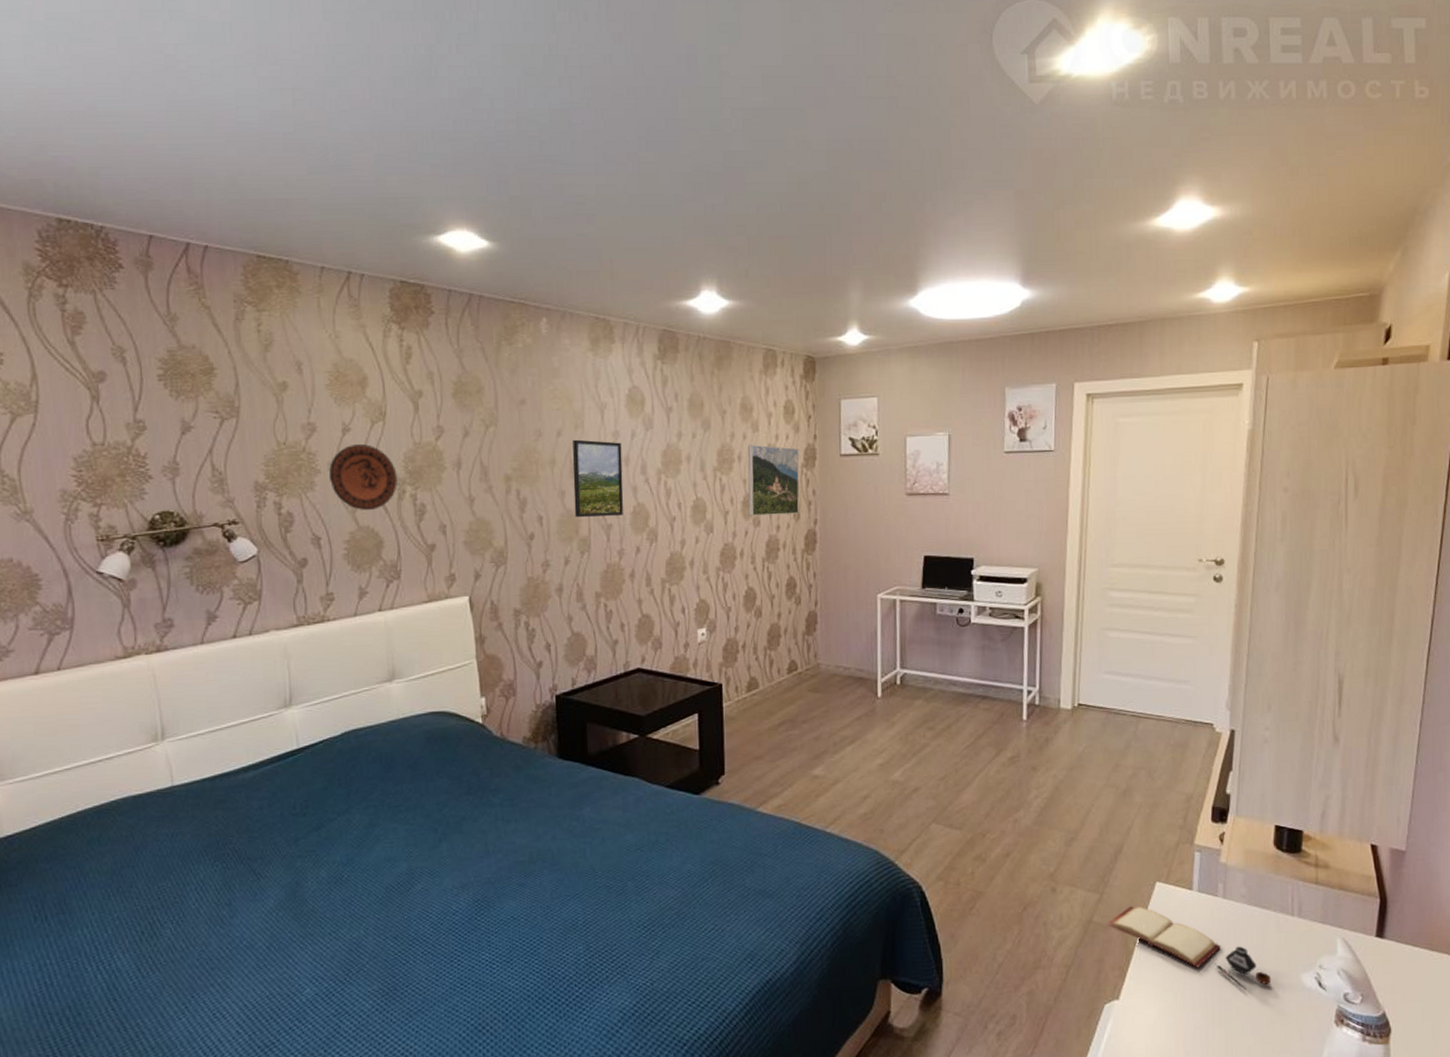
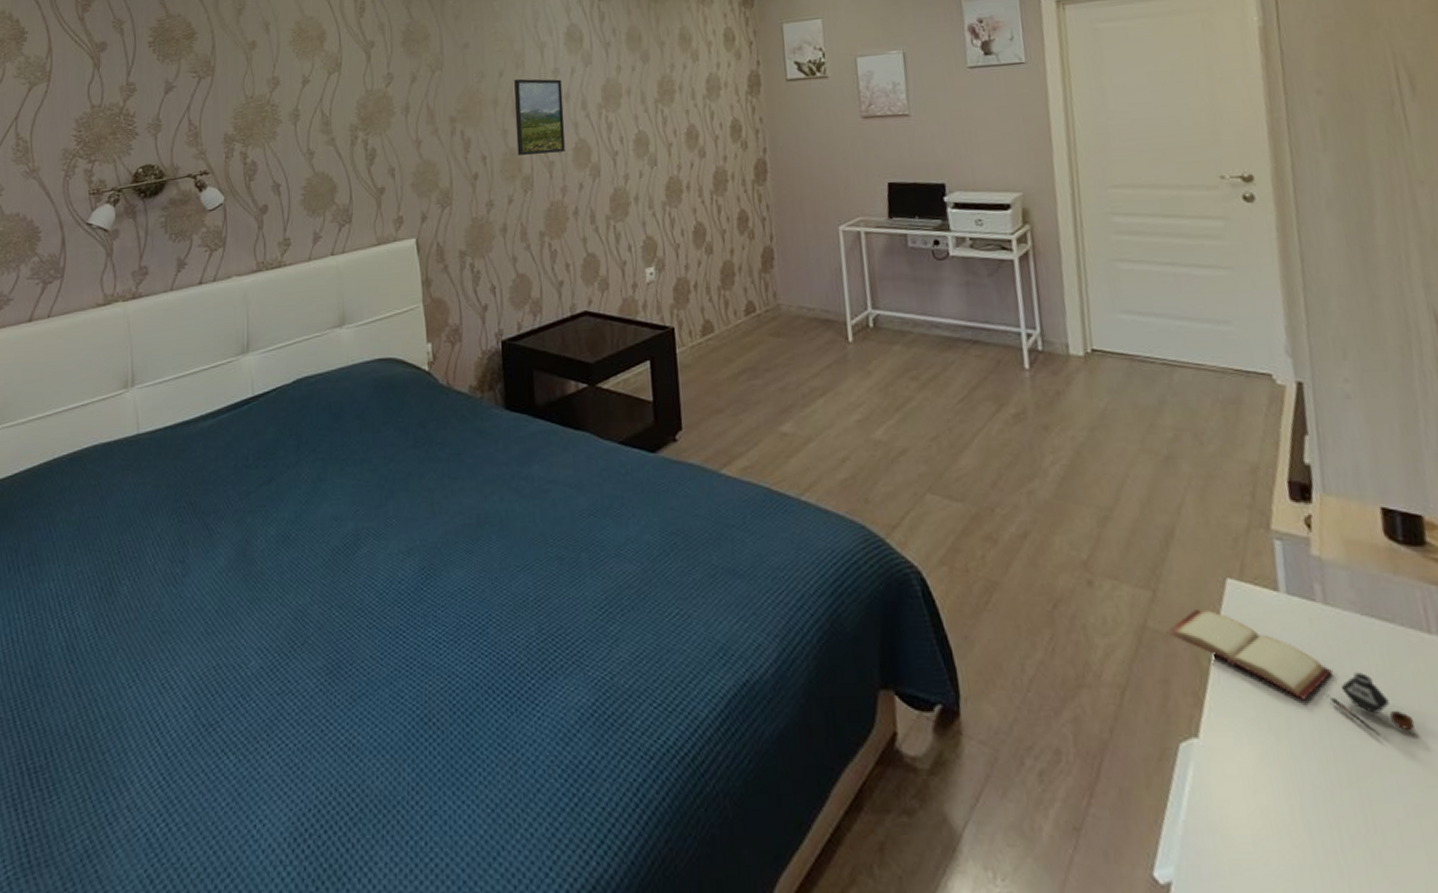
decorative plate: present [329,443,397,511] -> none [290,94,351,158]
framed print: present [747,444,800,516] -> none [689,74,747,147]

